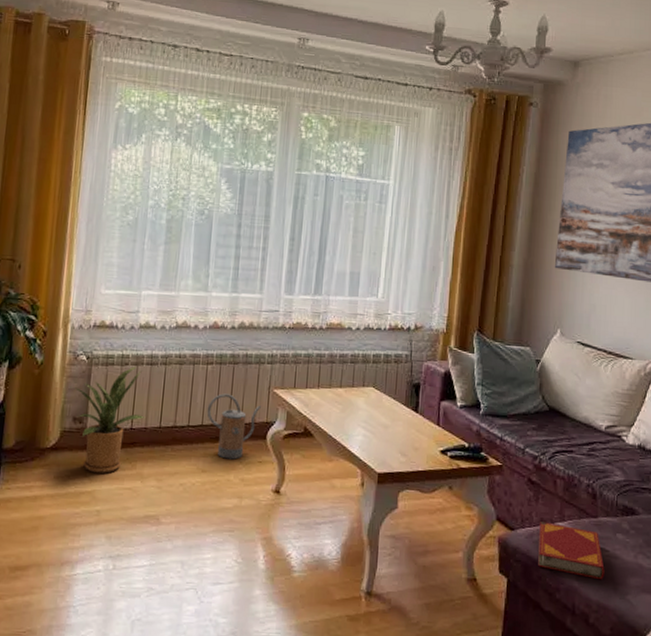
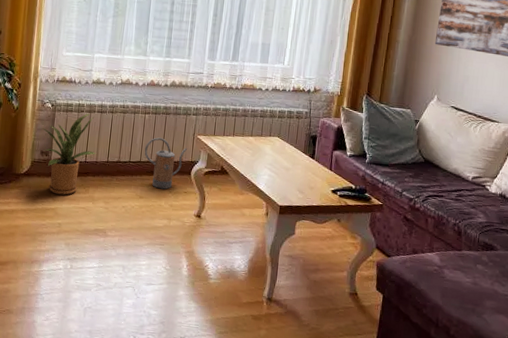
hardback book: present [538,522,605,580] -> none [409,251,465,301]

